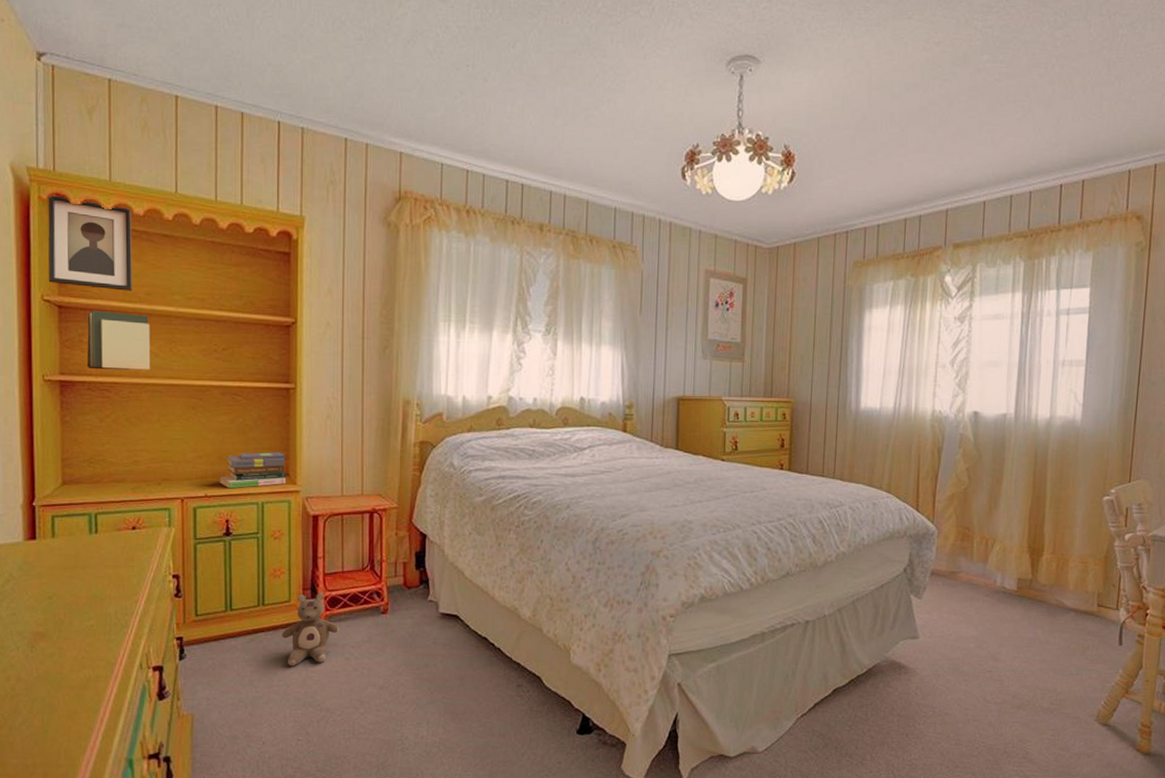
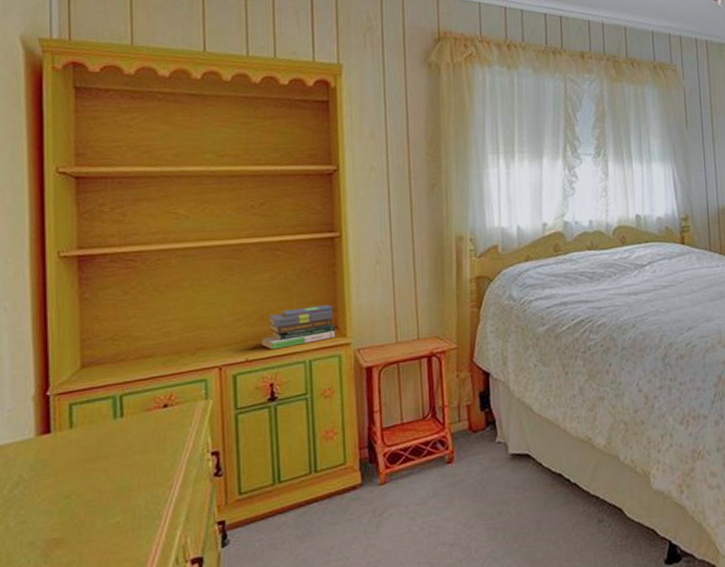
picture frame: present [47,194,132,291] -> none [62,63,158,155]
books: present [87,310,151,371] -> none [108,177,181,239]
stuffed bear: present [282,593,340,667] -> none [338,449,403,536]

